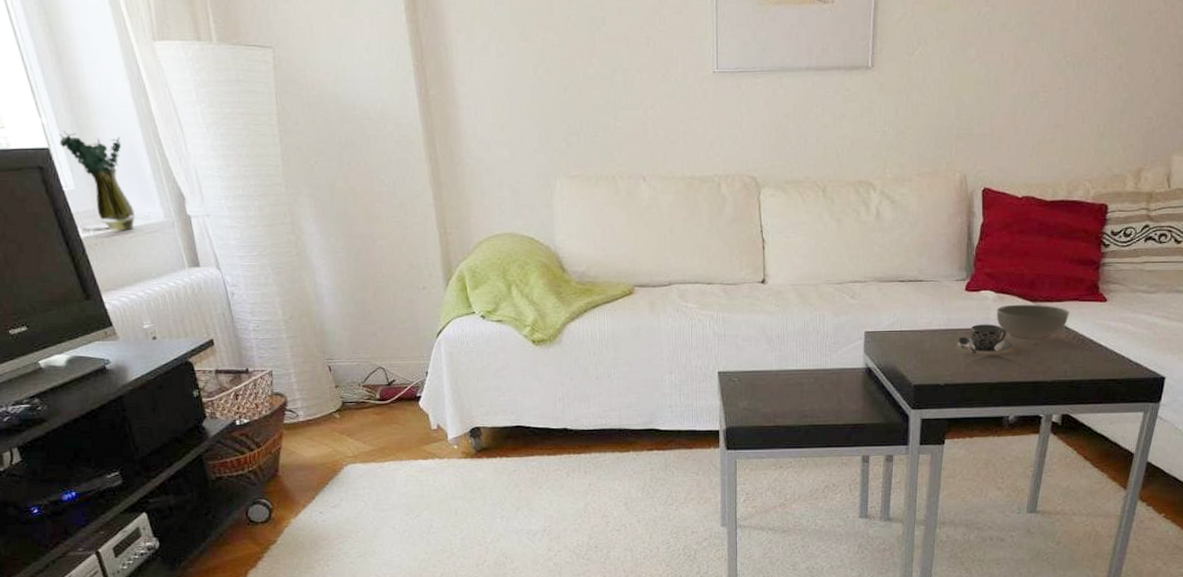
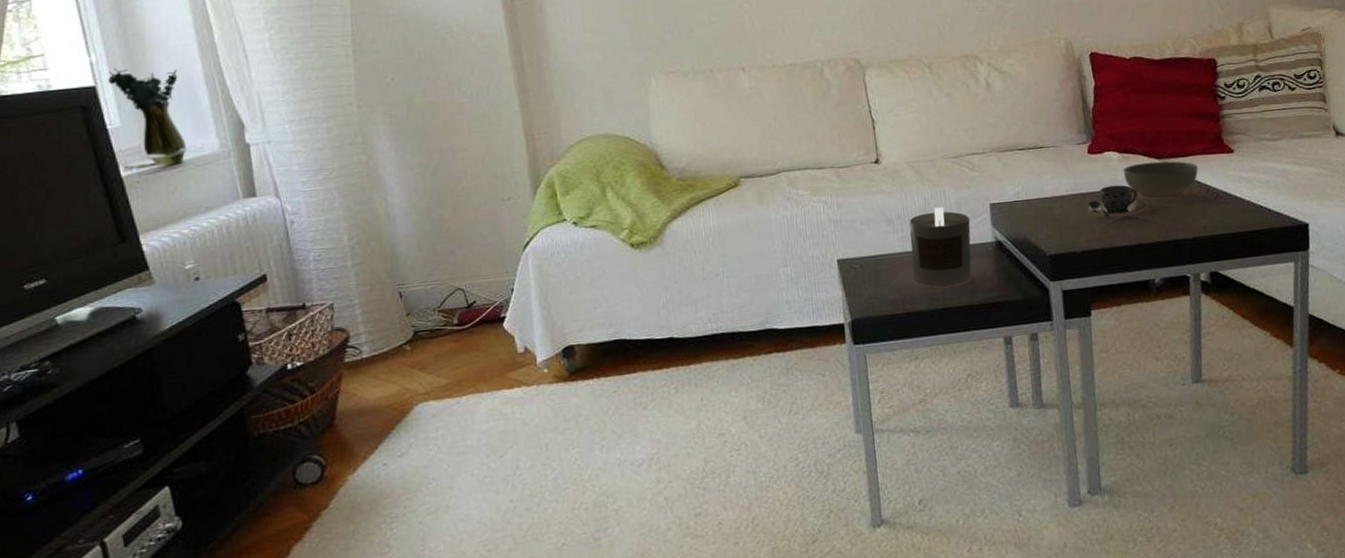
candle: none [787,331,844,406] -> present [909,207,971,288]

